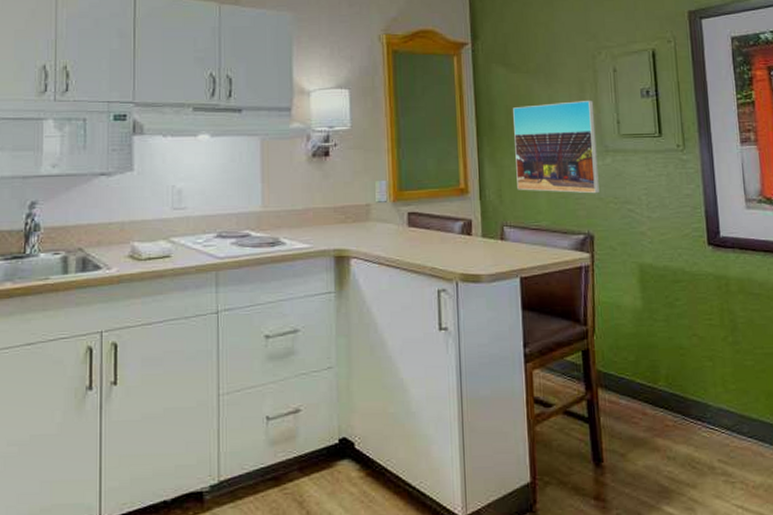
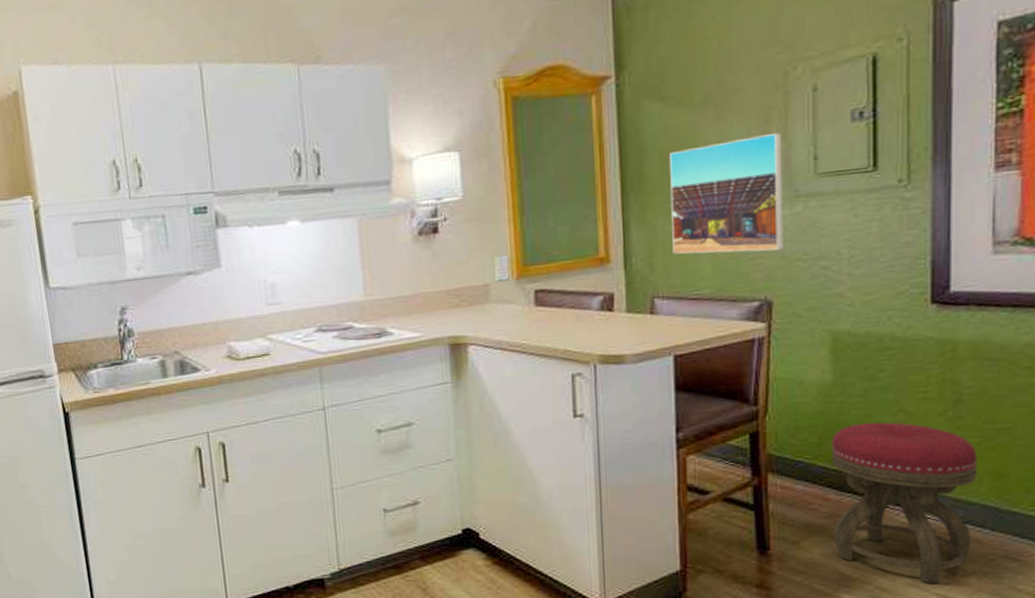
stool: none [645,345,757,496] -> present [831,422,977,585]

